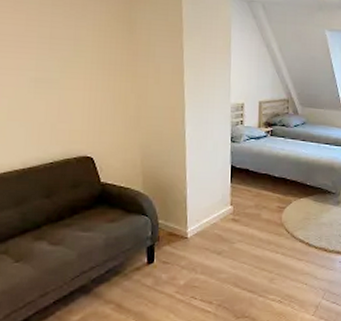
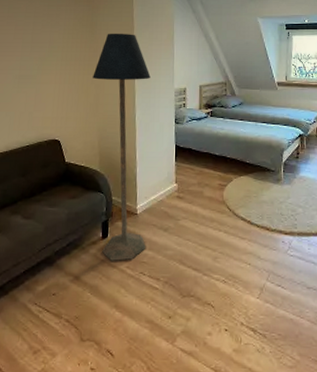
floor lamp: none [132,34,203,287] -> present [93,33,151,261]

